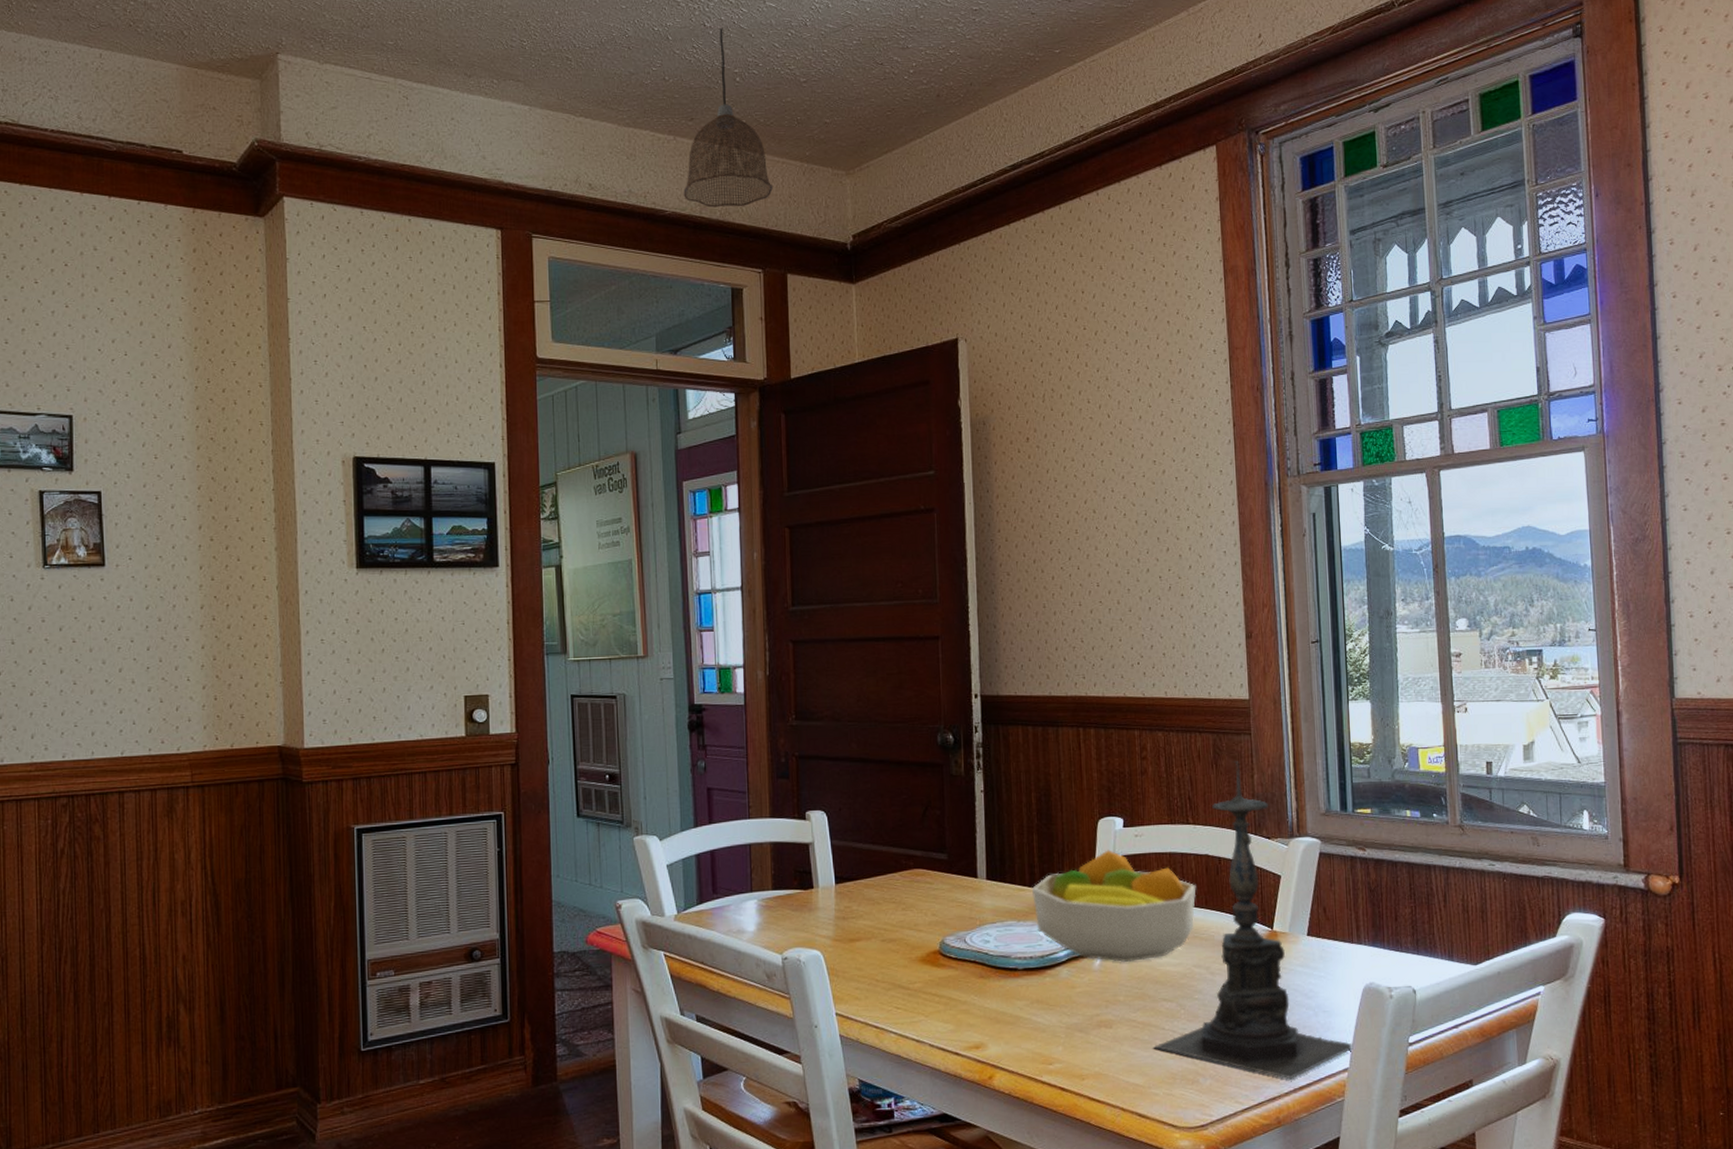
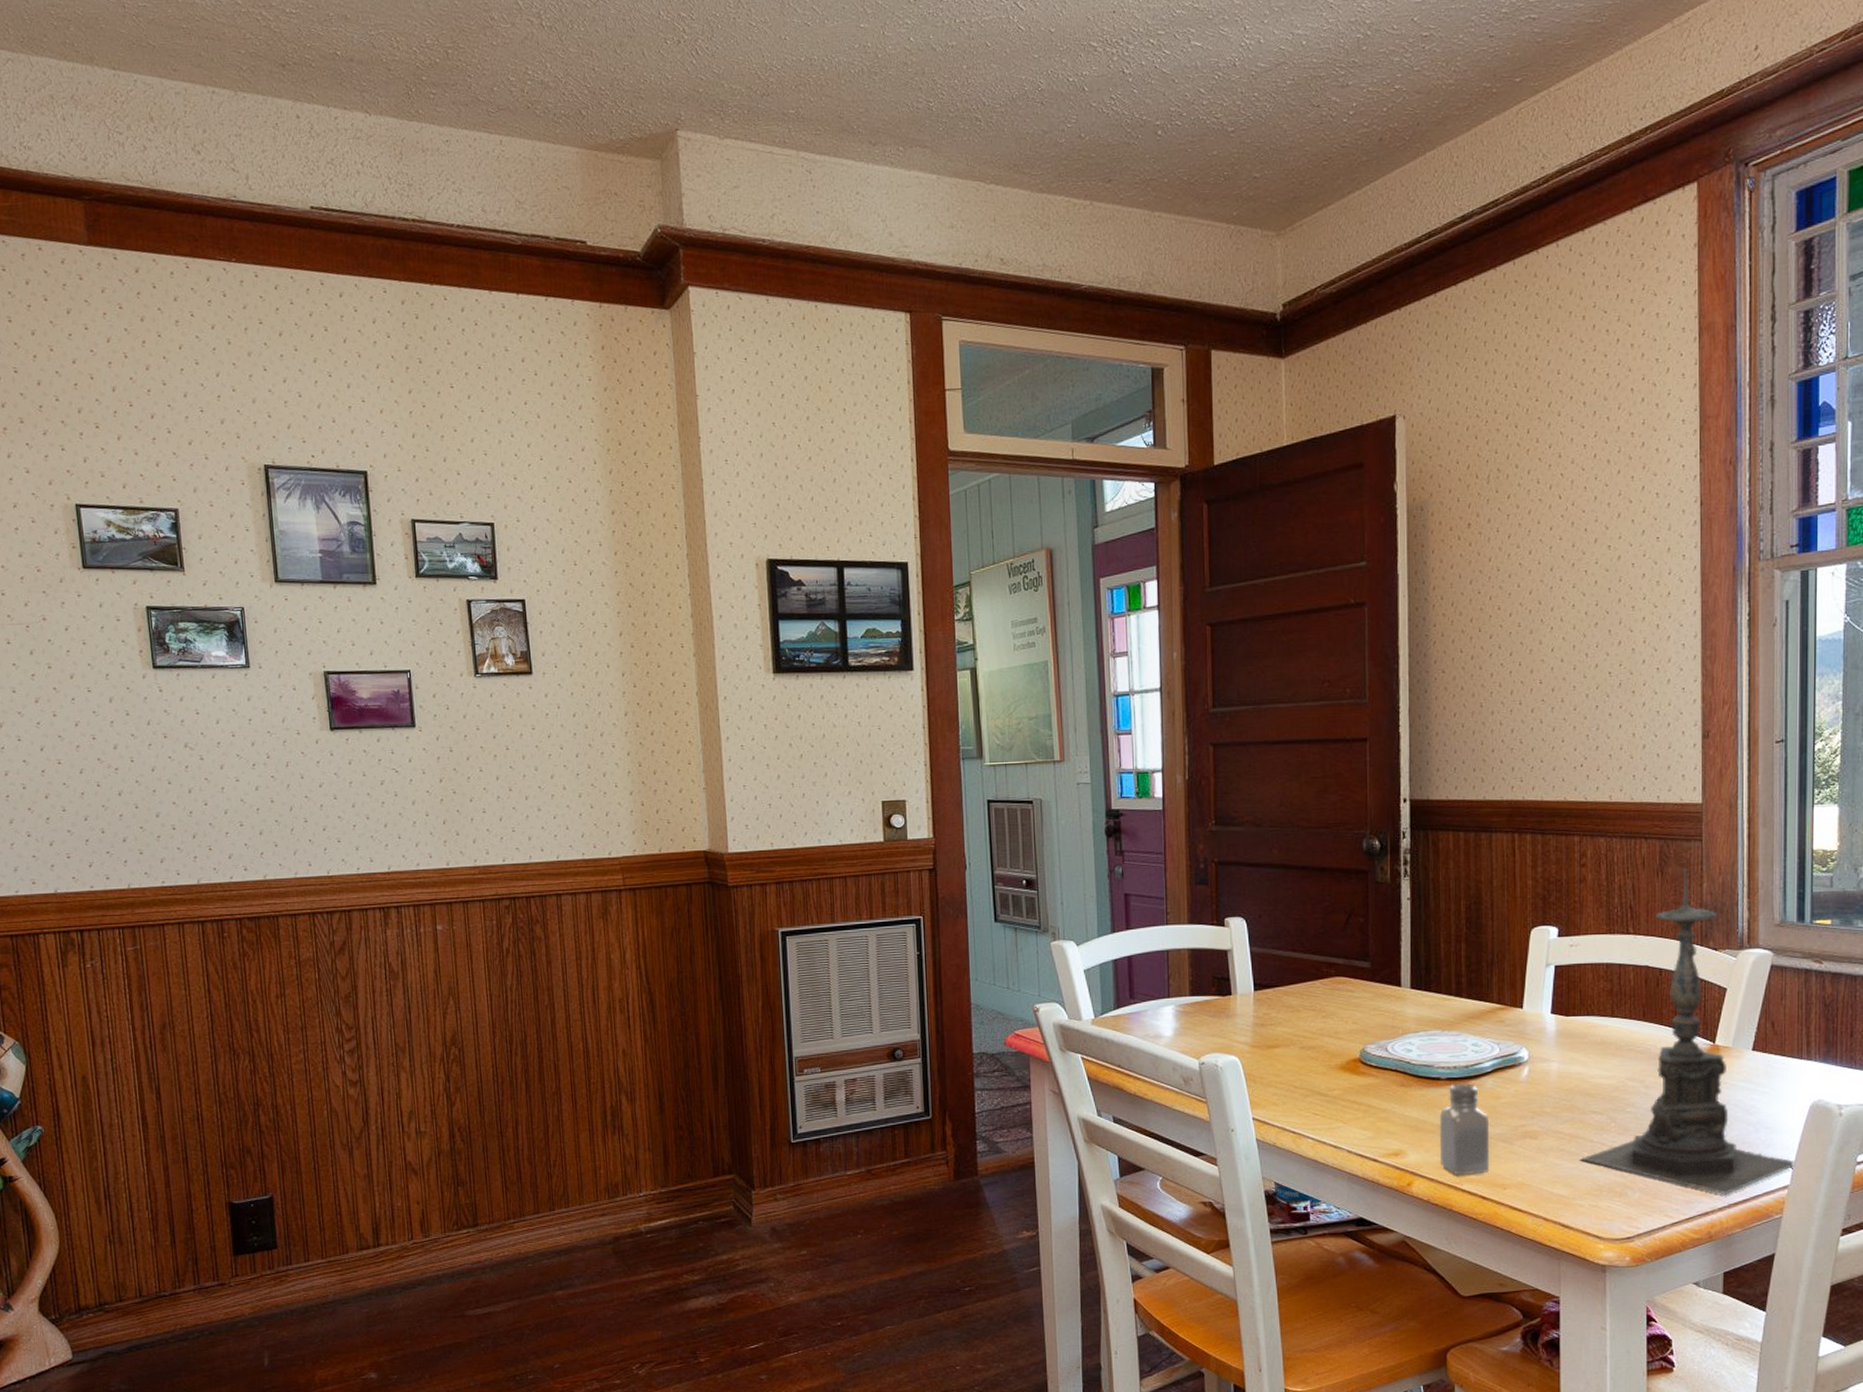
pendant lamp: present [683,27,773,208] -> none [1101,73,1197,280]
saltshaker: none [1017,972,1068,1067] -> present [1439,1082,1490,1176]
fruit bowl: present [1032,850,1196,963] -> none [1458,960,1634,1075]

